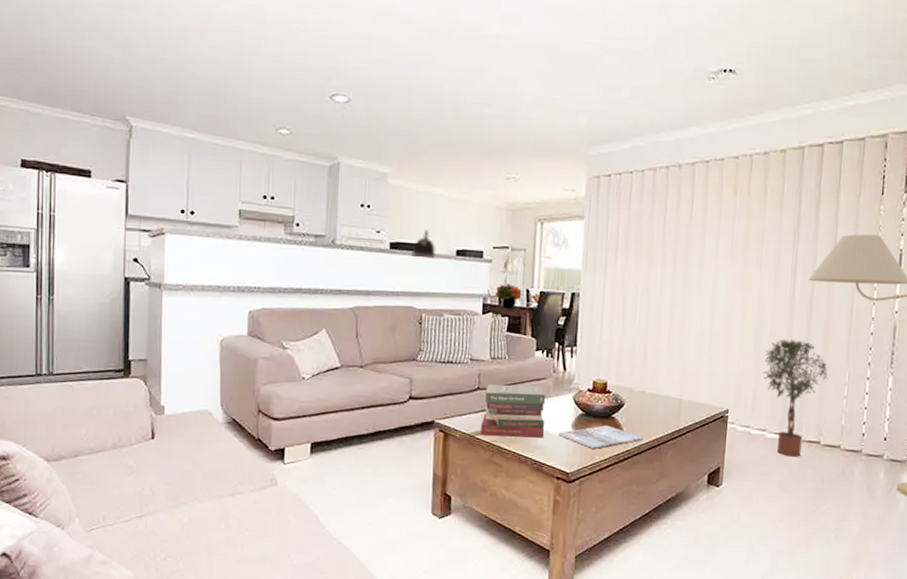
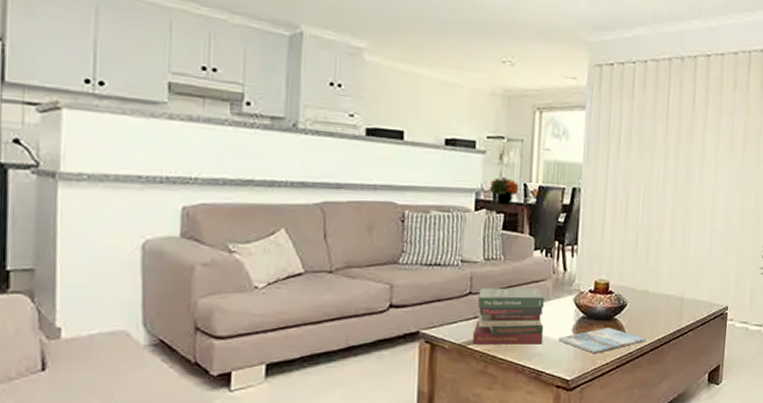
kettle: present [411,229,437,259] -> none [392,115,422,148]

